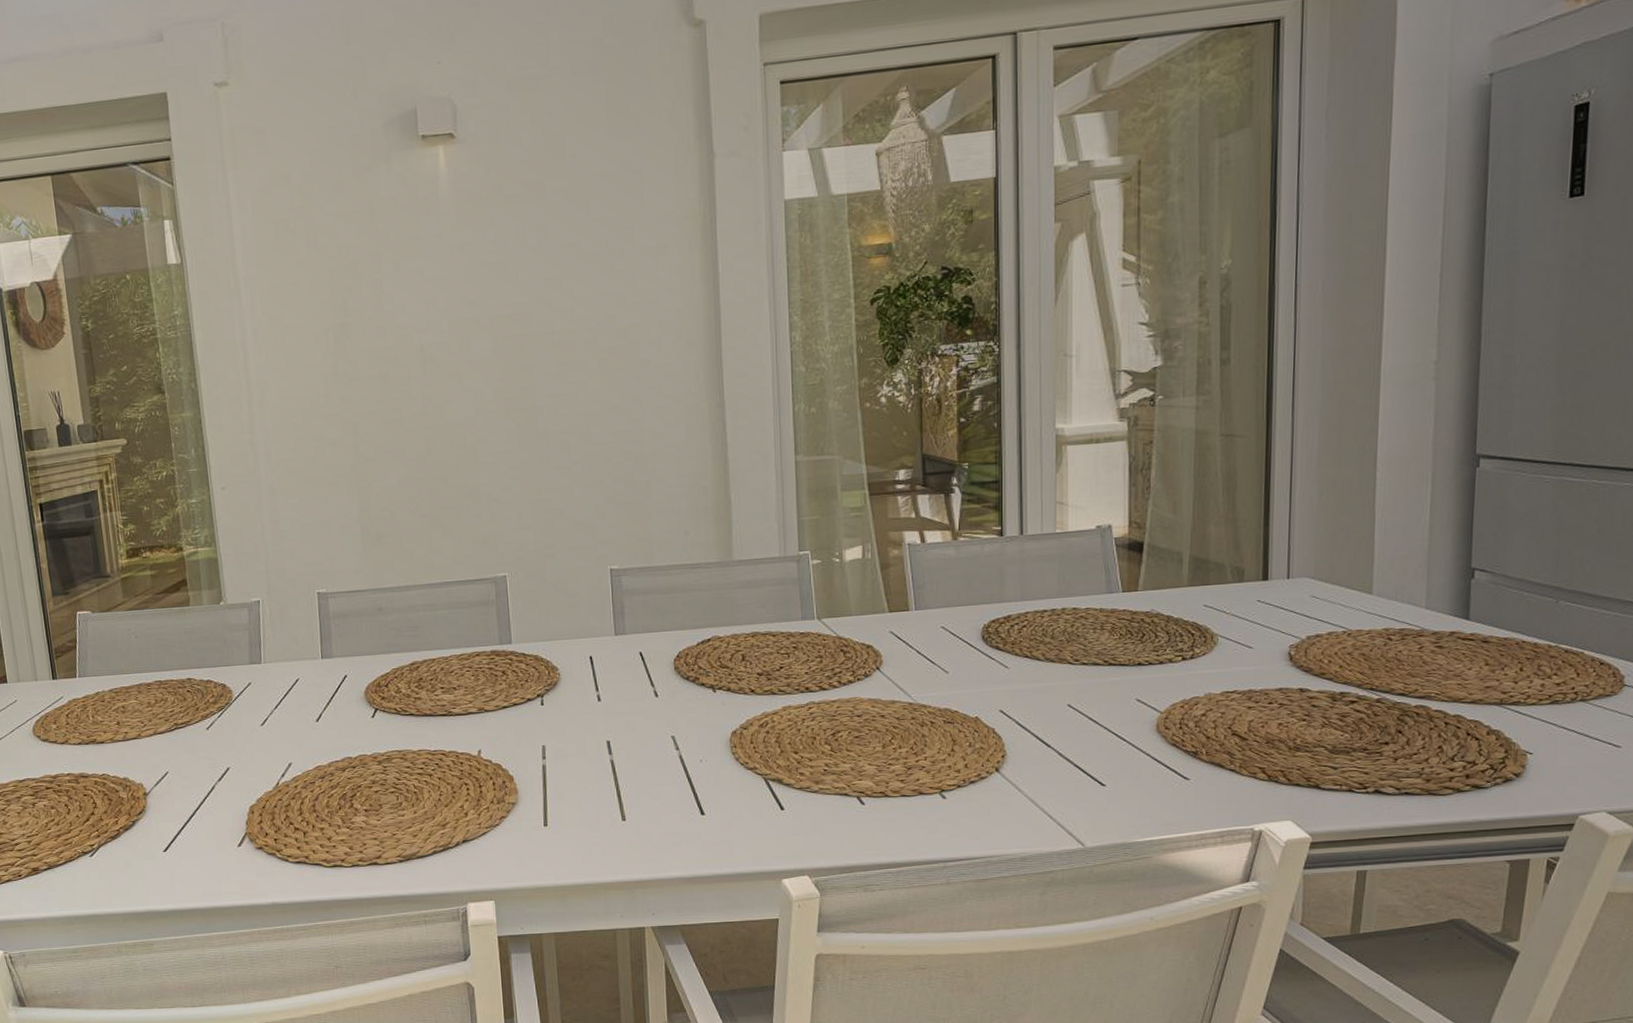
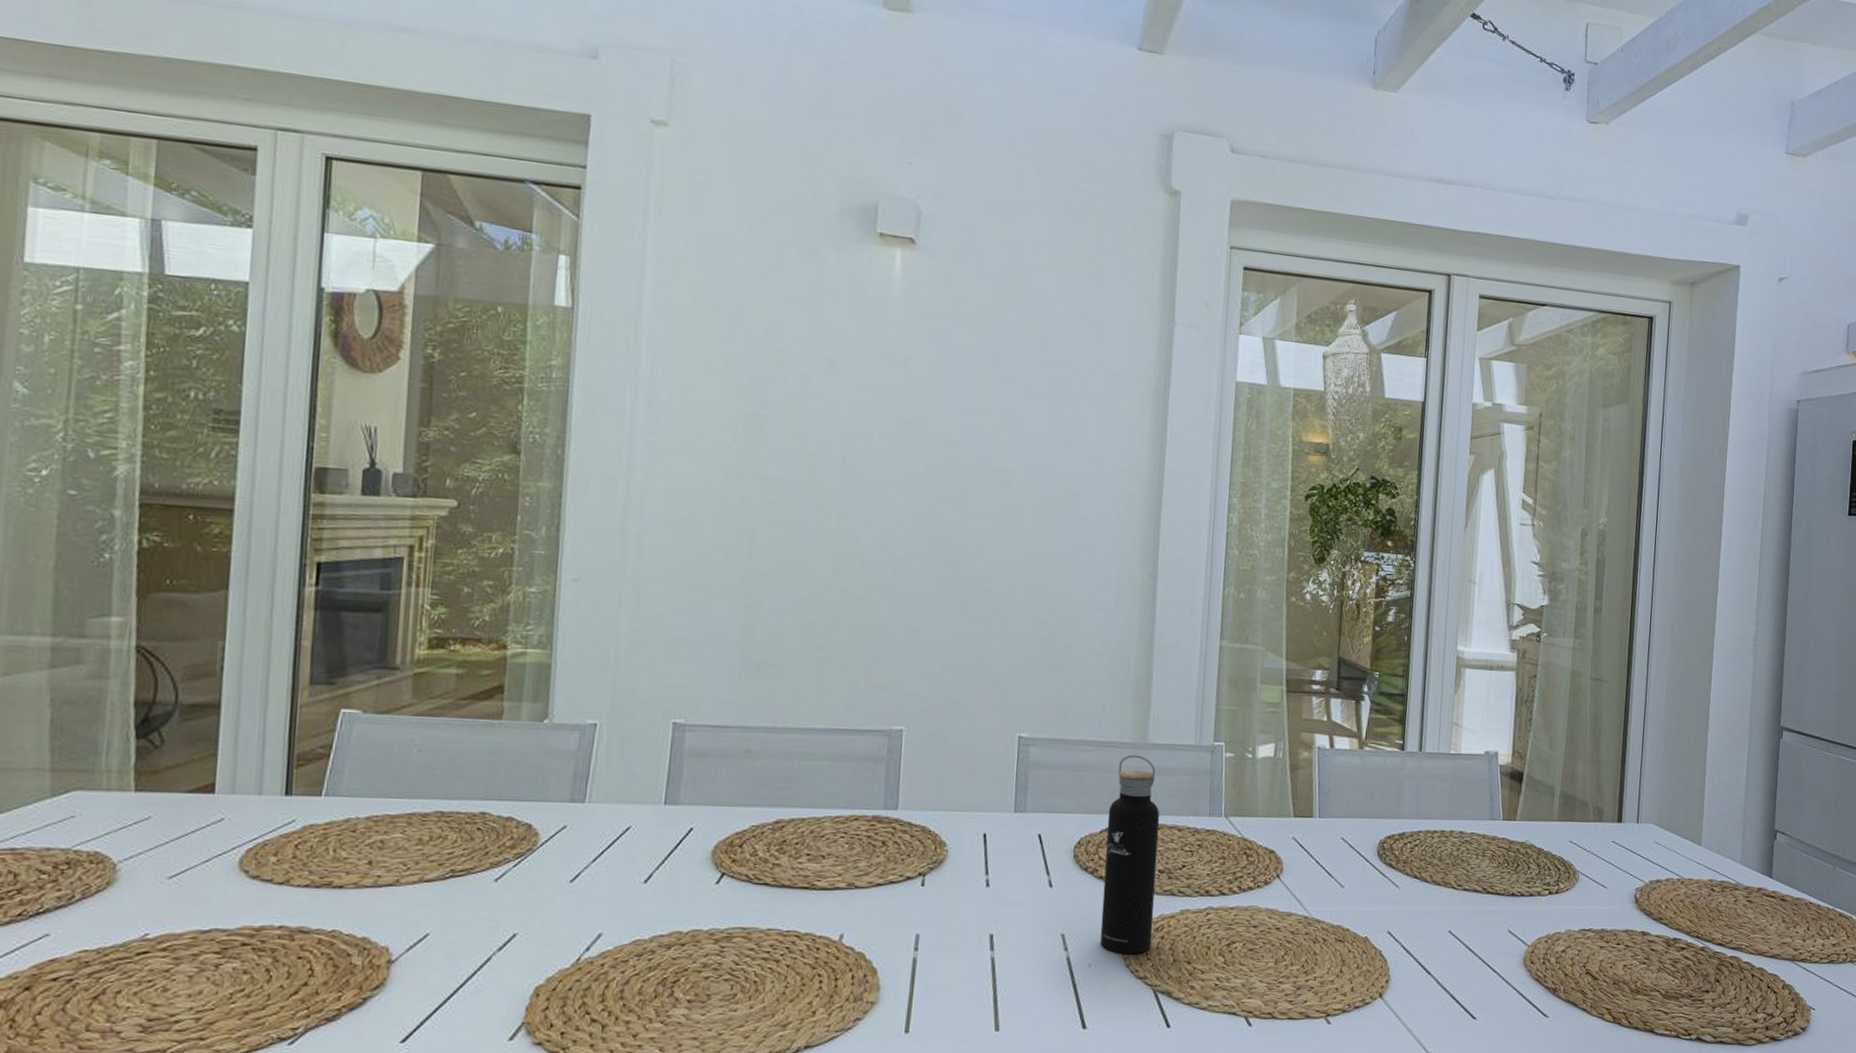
water bottle: none [702,572,758,749] -> present [1100,755,1160,953]

